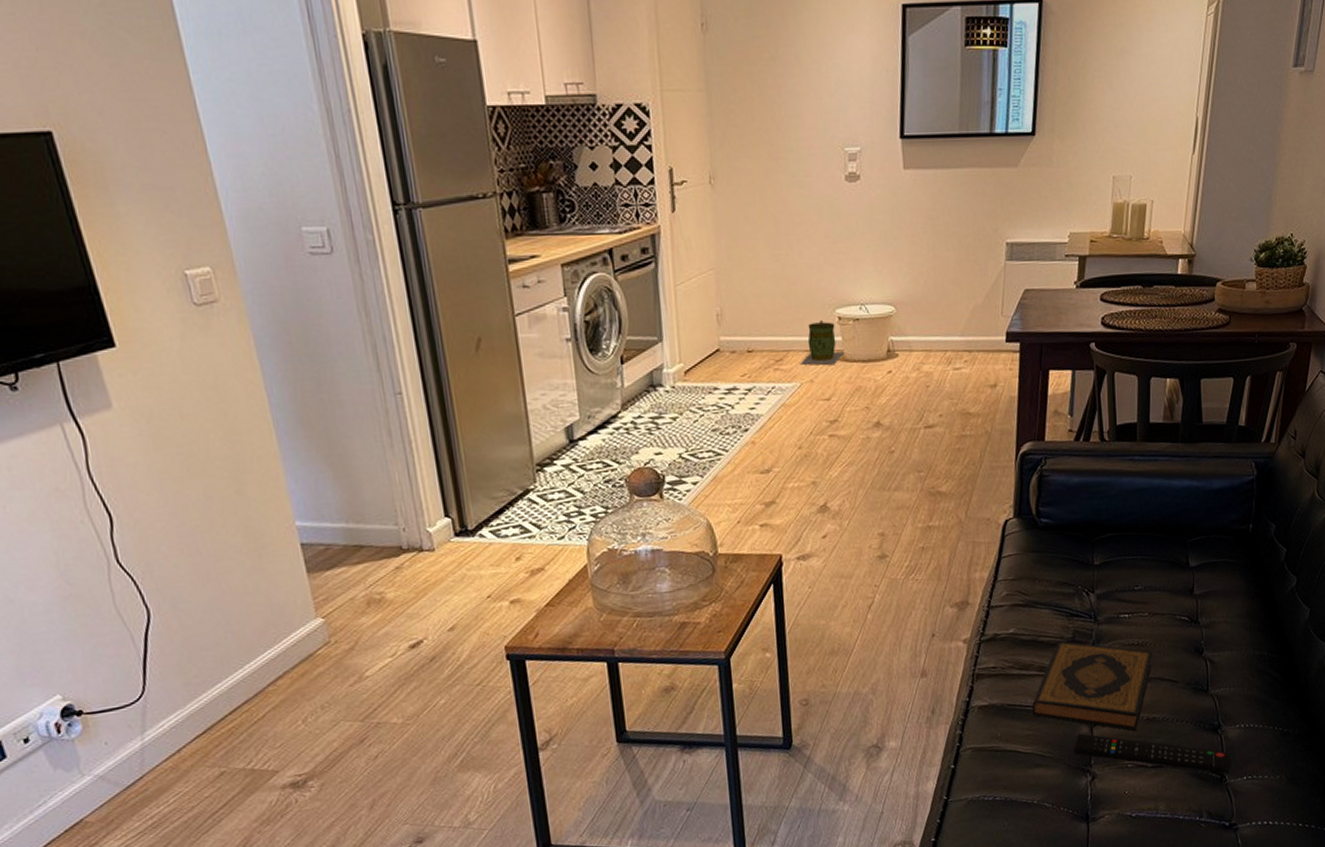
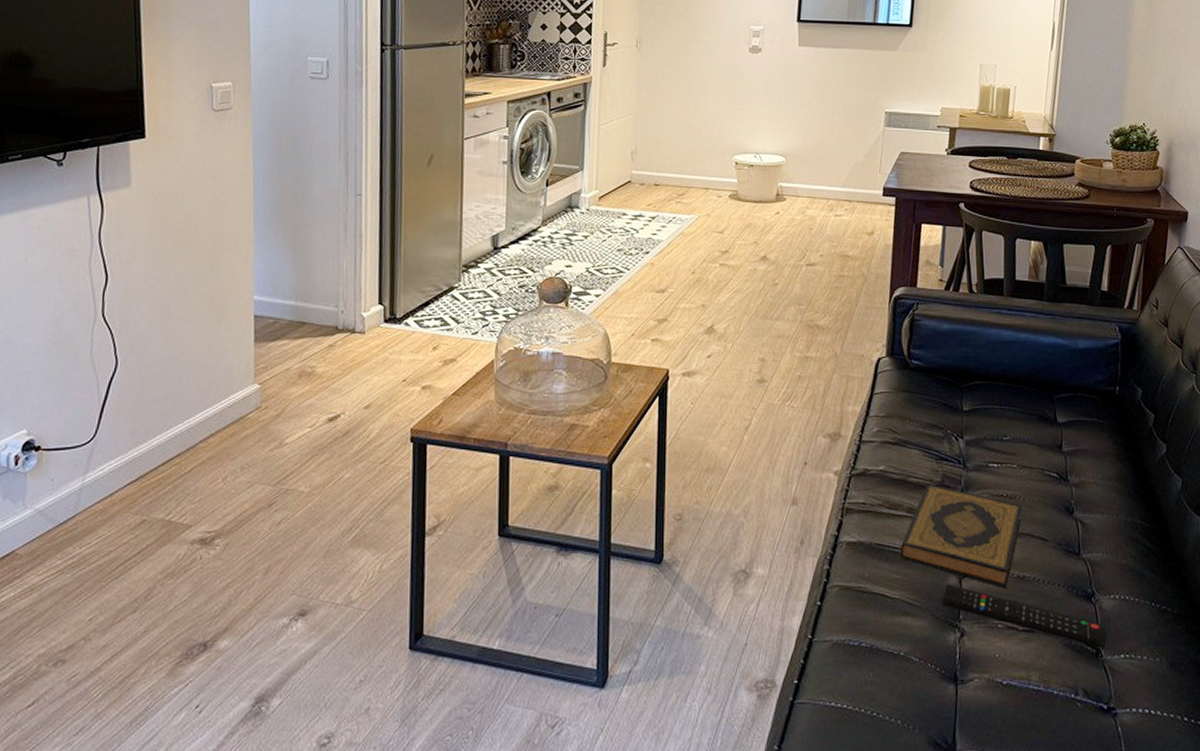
trash can: present [800,321,845,366] -> none [699,164,739,203]

